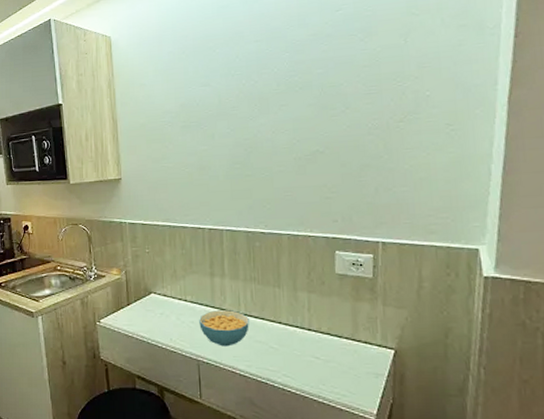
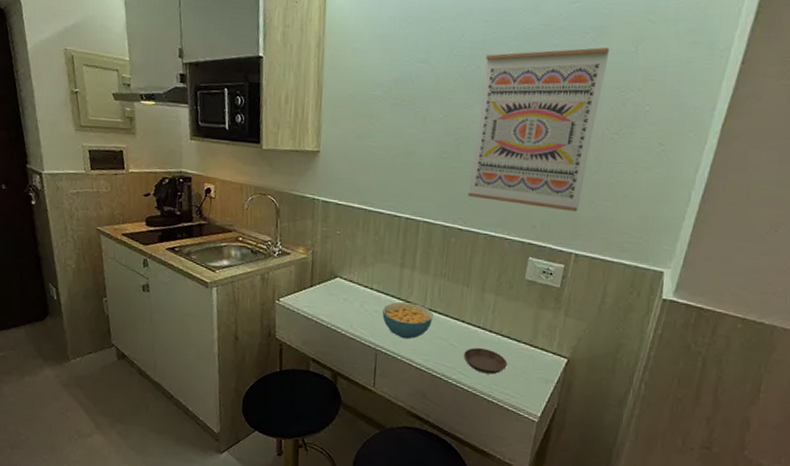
wall art: none [262,44,380,202] -> present [467,47,610,212]
saucer: none [286,347,333,374] -> present [463,347,508,375]

